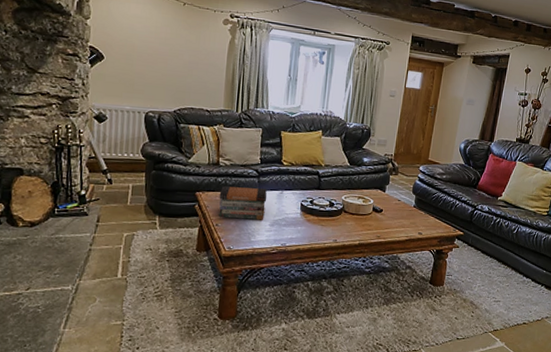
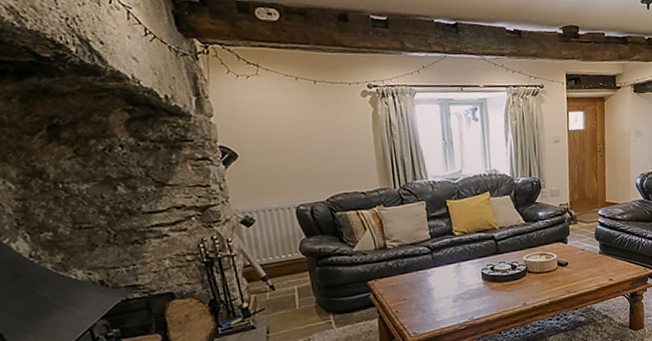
book stack: present [219,186,267,220] -> none [393,264,446,303]

